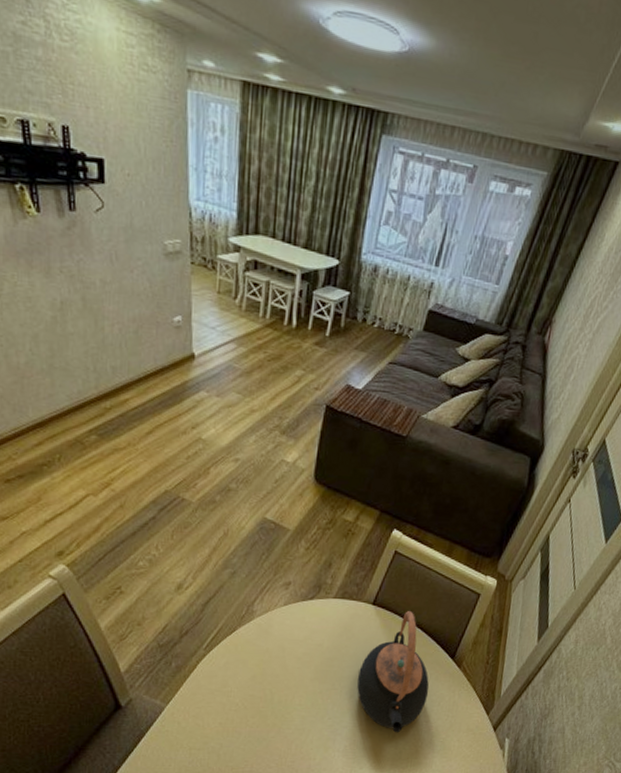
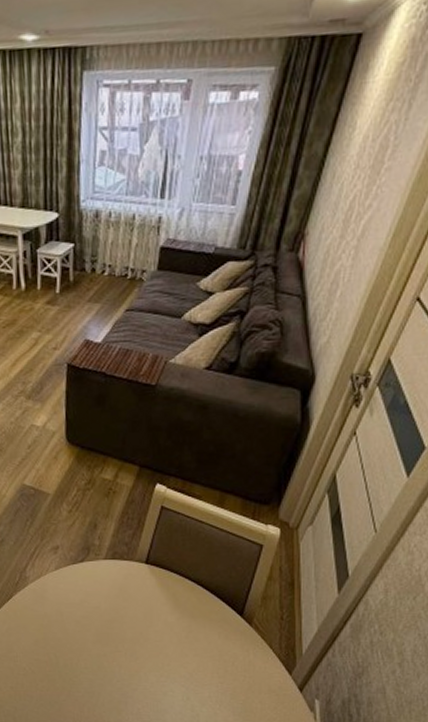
teapot: present [357,611,429,733] -> none [140,568,220,695]

